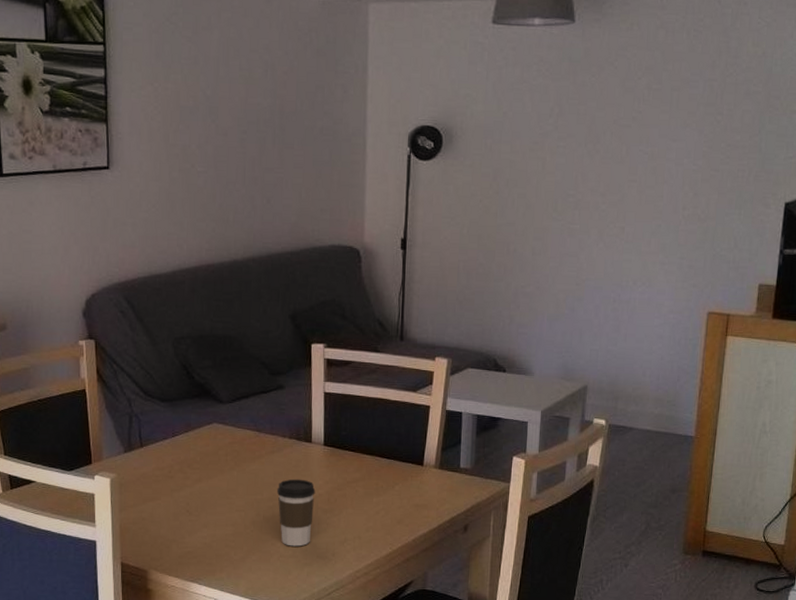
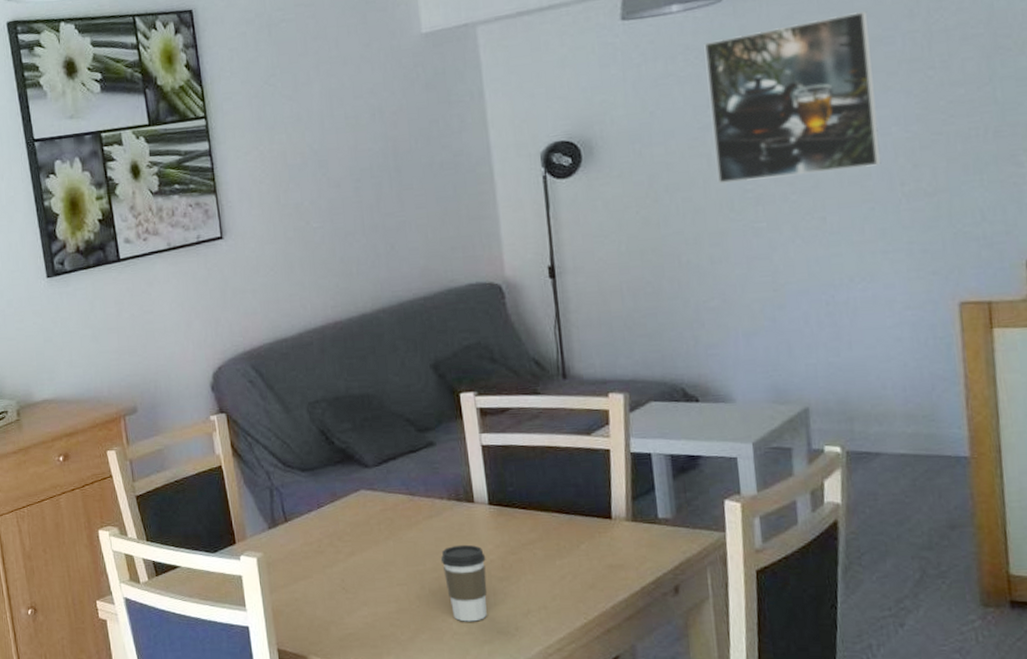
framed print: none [549,55,682,190] -> present [704,11,881,184]

